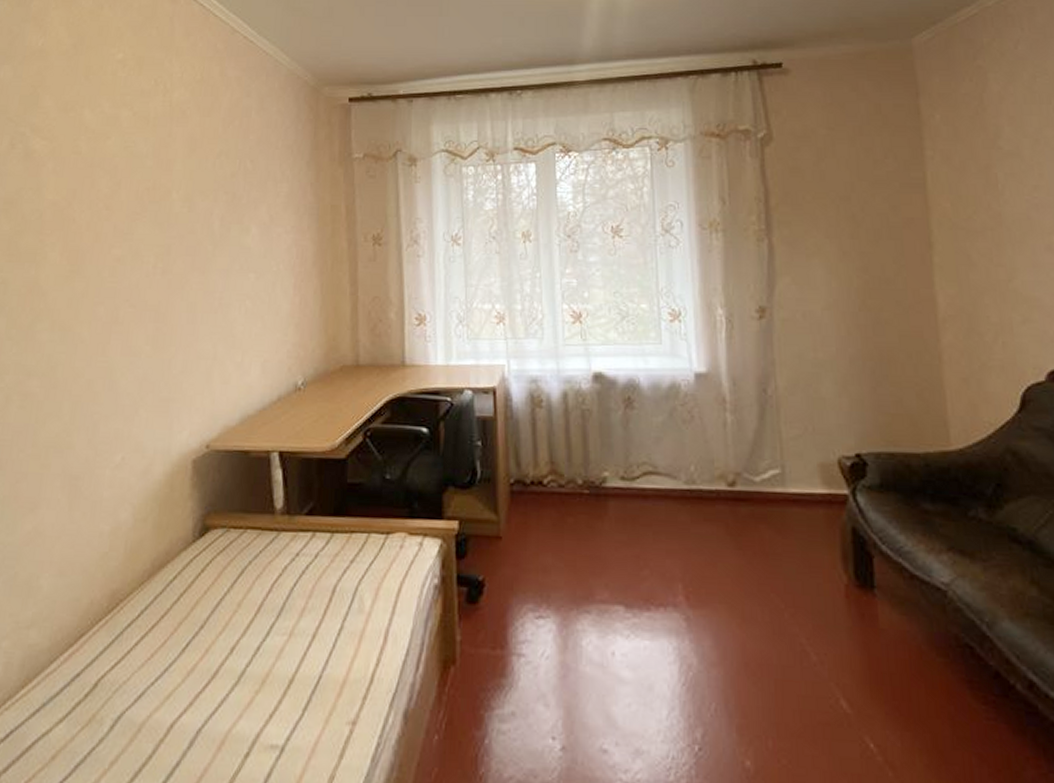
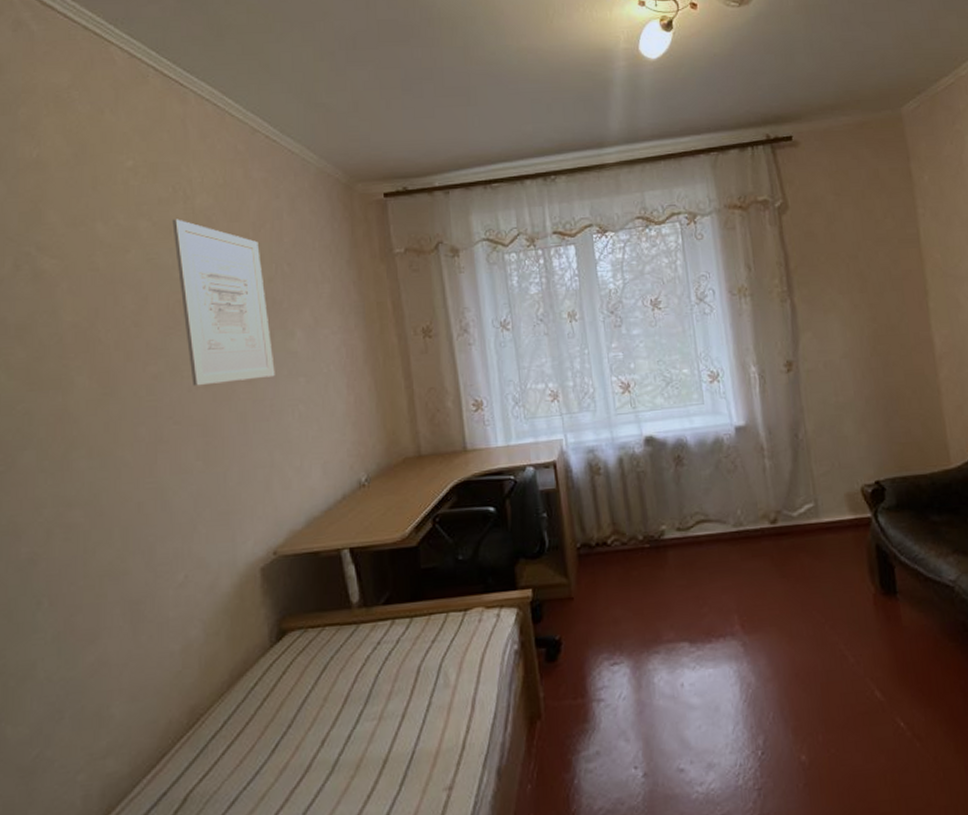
wall art: none [150,110,228,272] -> present [172,219,275,386]

